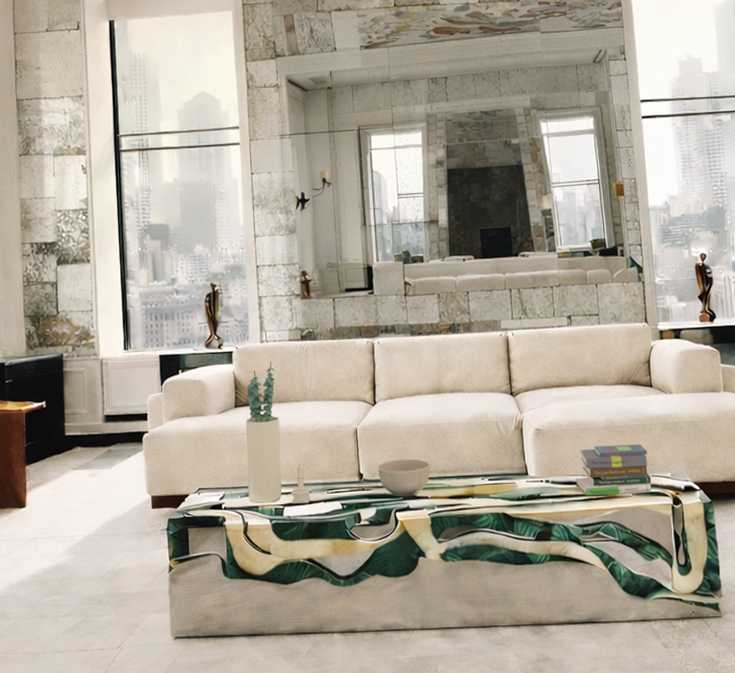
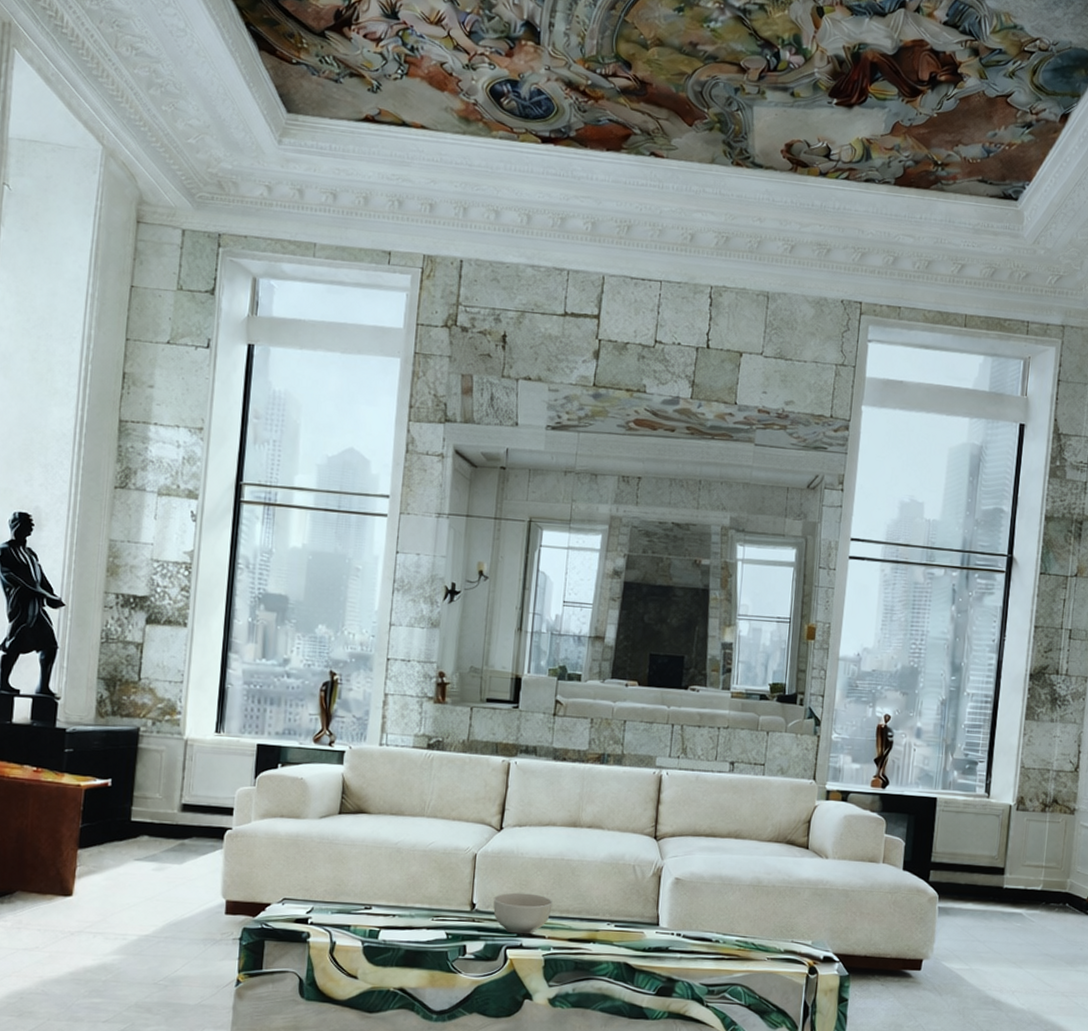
vase: present [245,361,282,504] -> none [340,767,392,924]
candle: present [291,463,311,504] -> none [389,884,413,928]
books: present [575,444,652,497] -> none [708,904,791,959]

